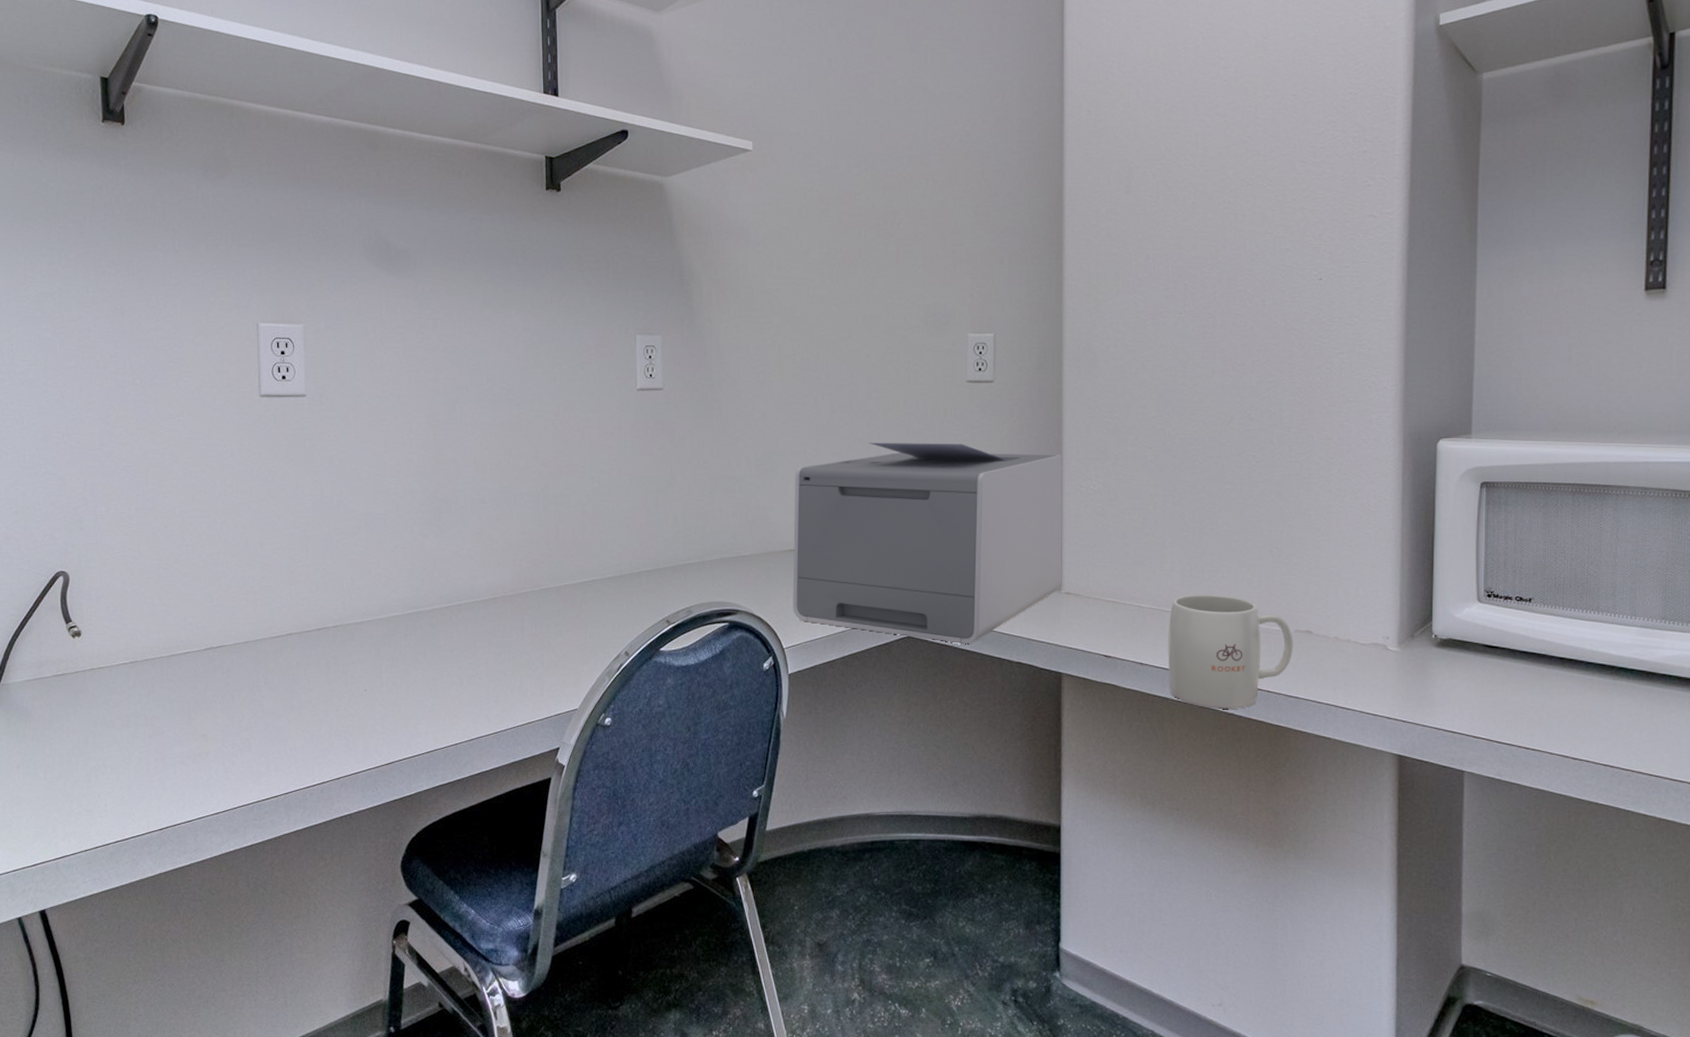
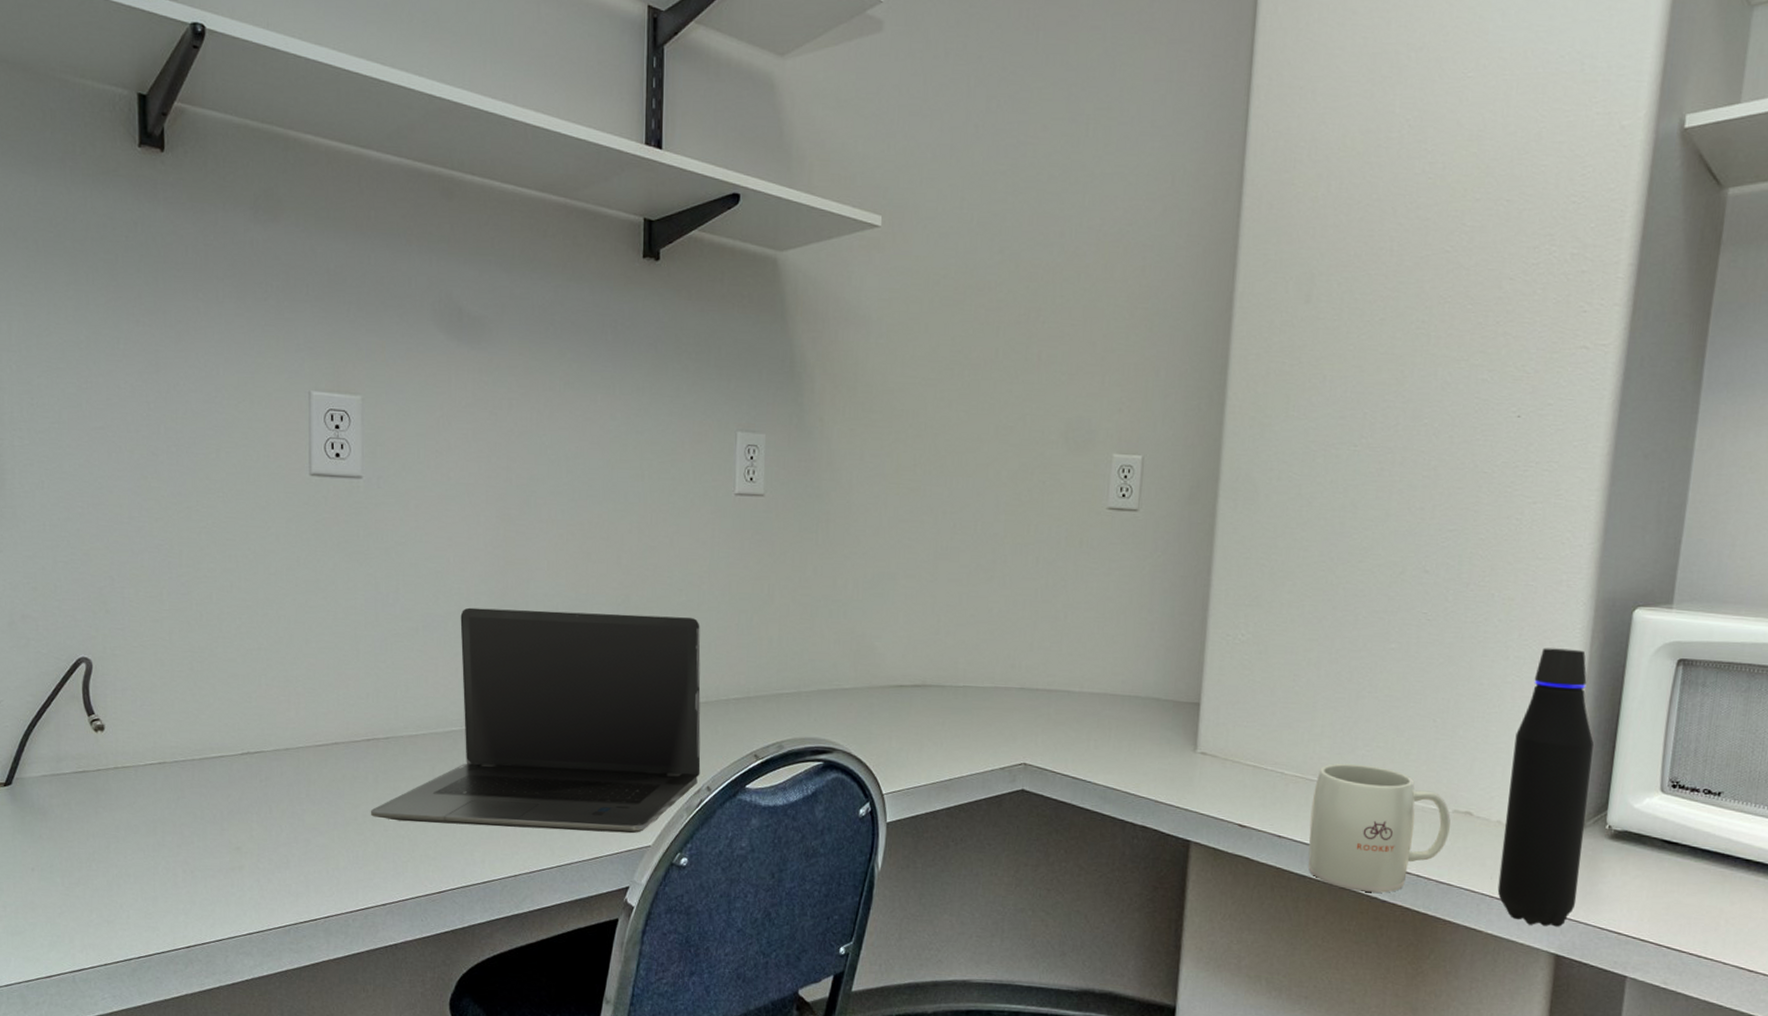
laptop computer: none [323,502,619,701] -> present [370,607,701,834]
printer: present [792,442,1062,645] -> none [895,570,1209,803]
water bottle: none [1341,479,1414,730] -> present [1497,647,1594,927]

